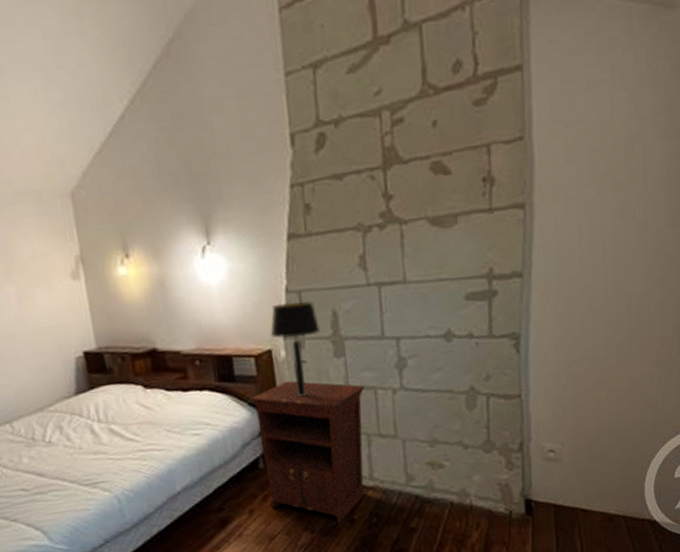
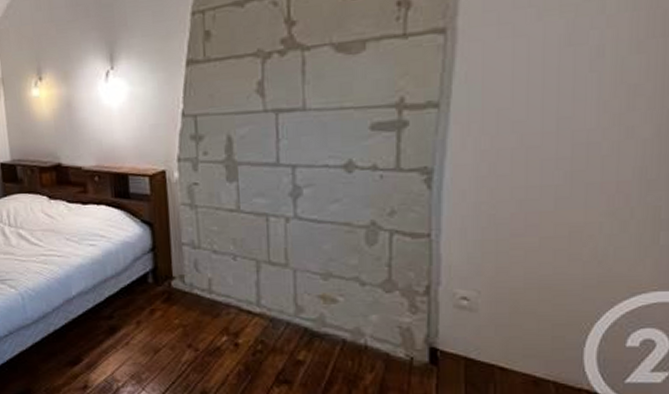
nightstand: present [250,380,366,525] -> none [143,201,256,347]
table lamp: present [270,300,320,397] -> none [165,124,214,218]

